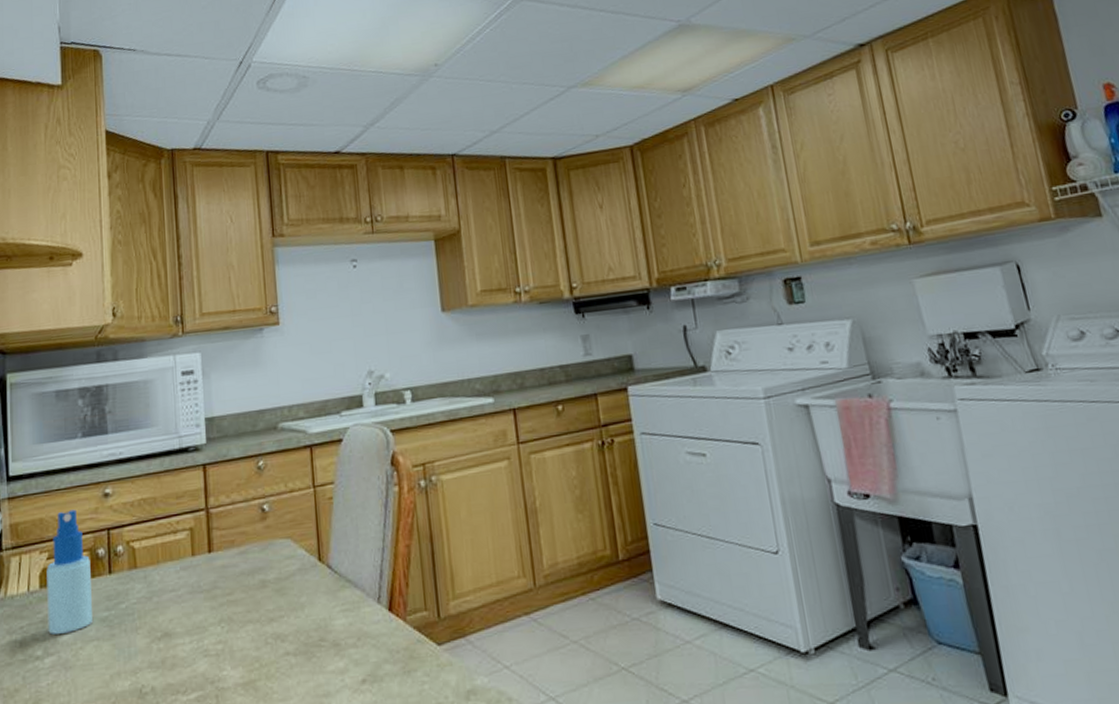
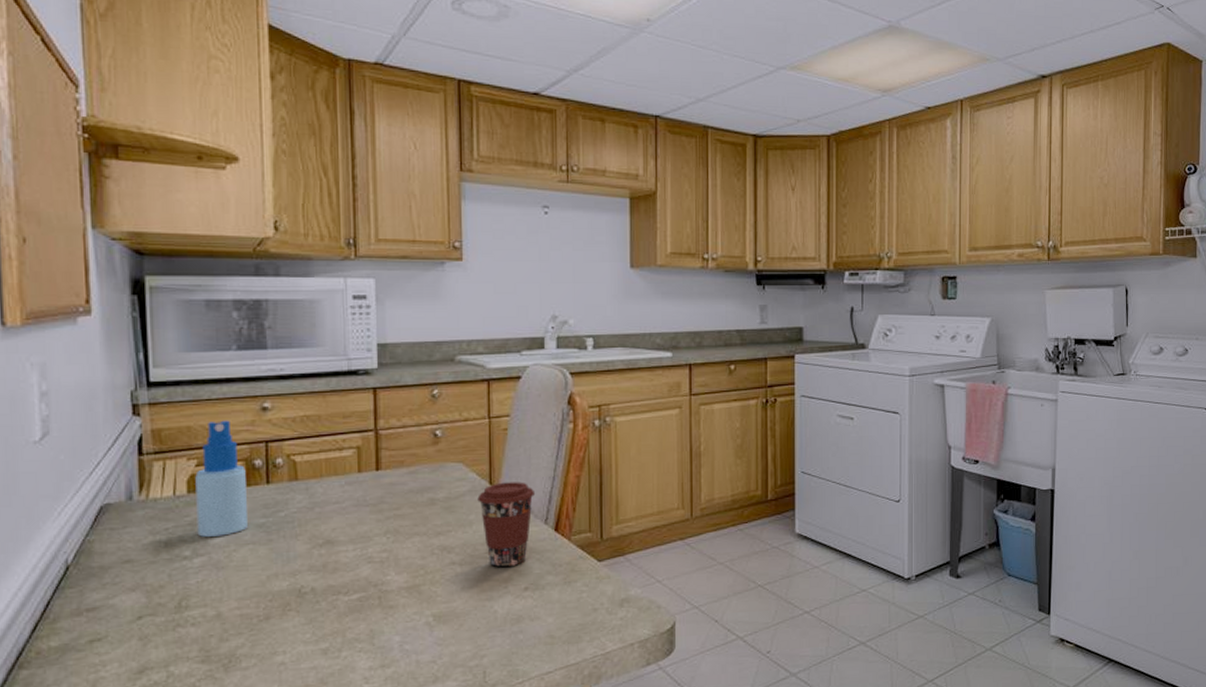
coffee cup: none [308,556,366,657] -> present [477,482,536,568]

